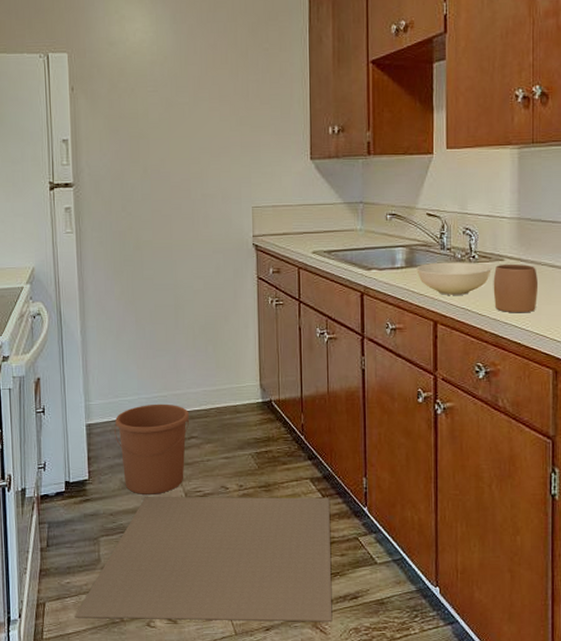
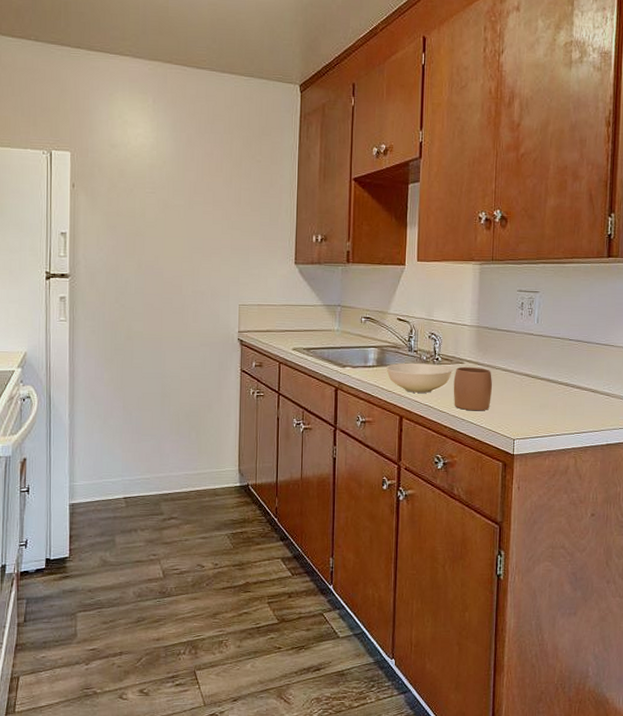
door mat: present [74,497,333,621] -> none [48,574,298,692]
bucket: present [114,403,190,494] -> none [97,485,171,572]

